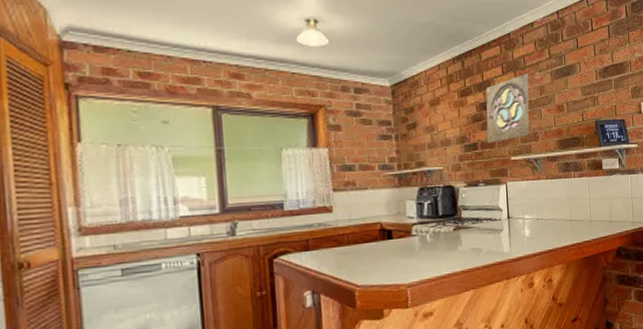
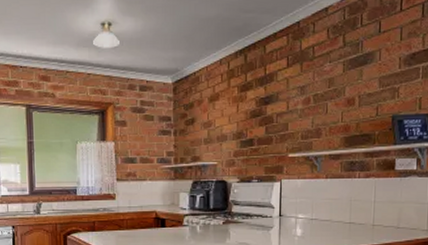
wall ornament: present [485,73,530,144] -> none [265,64,317,140]

